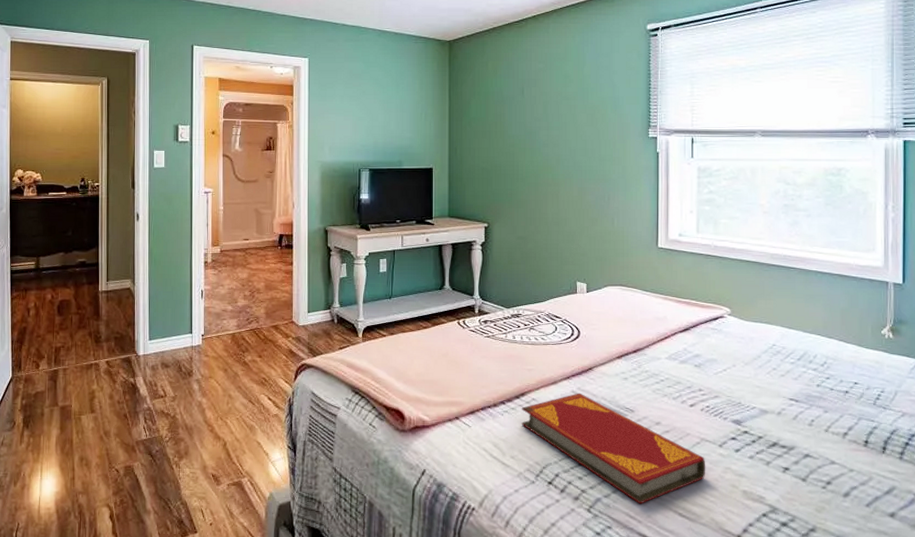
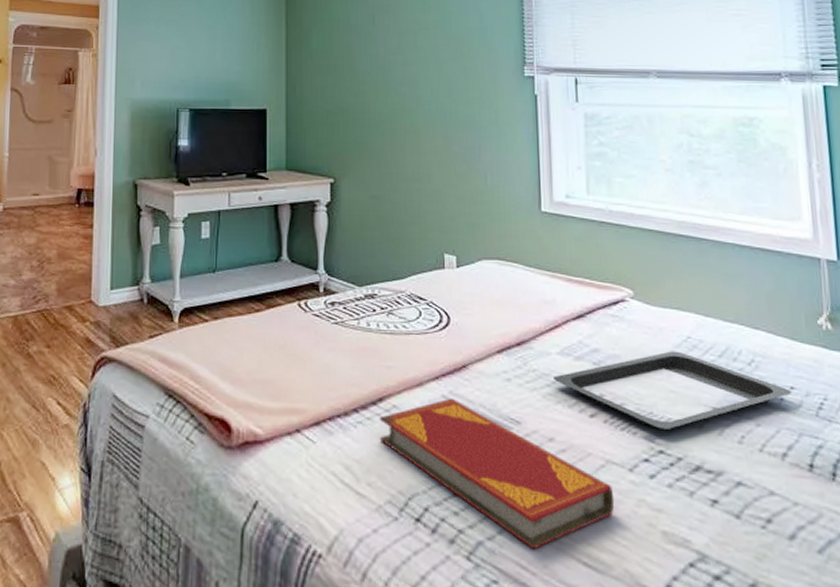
serving tray: none [661,356,855,416] -> present [552,351,791,431]

